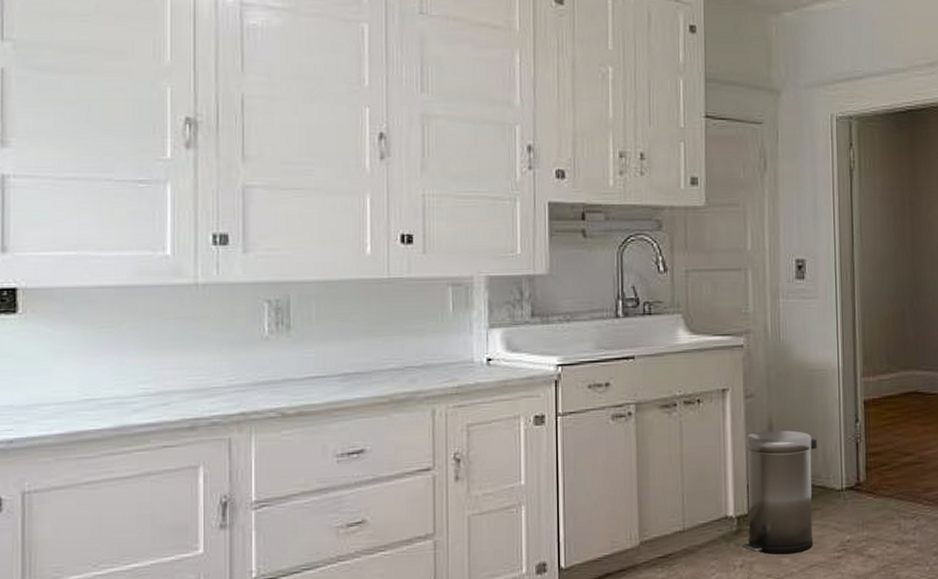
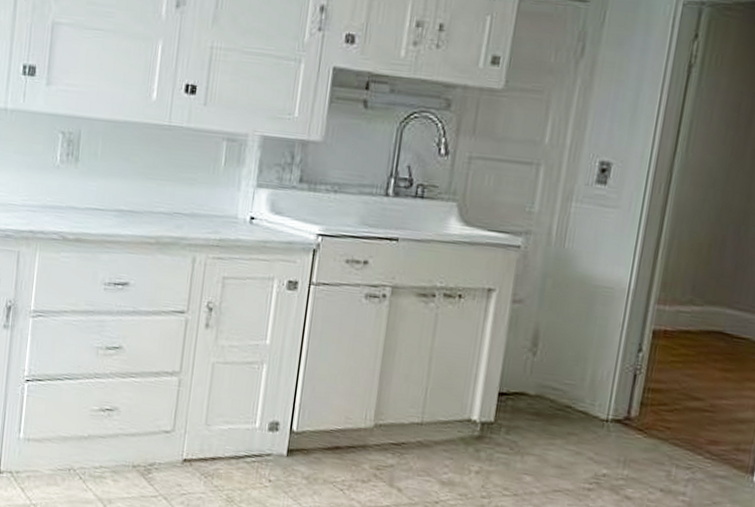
pedal bin: present [742,430,817,555] -> none [481,340,587,475]

